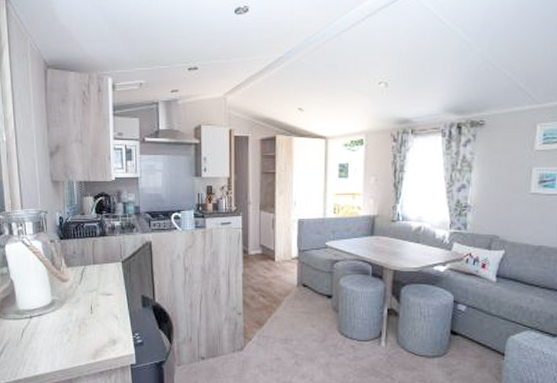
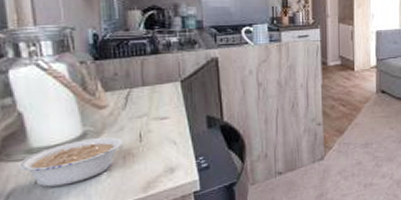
legume: none [10,307,79,344] -> present [17,137,124,187]

